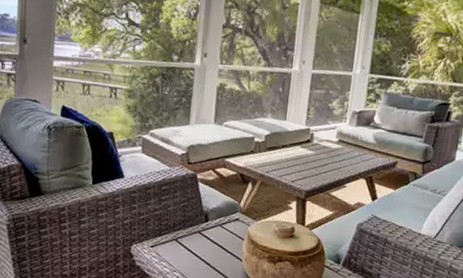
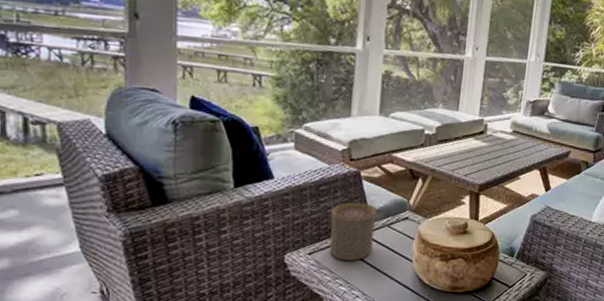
cup: none [169,201,211,256] -> present [330,202,377,260]

